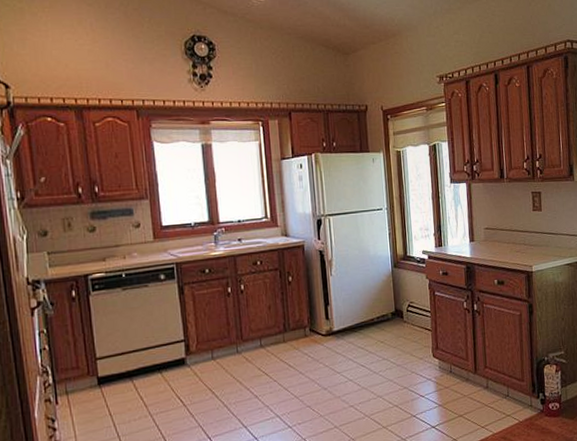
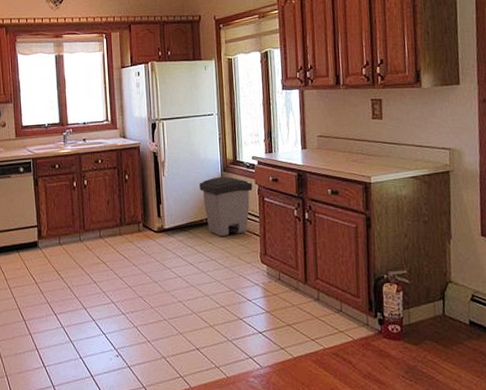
trash can: none [369,272,423,335] -> present [199,176,253,237]

